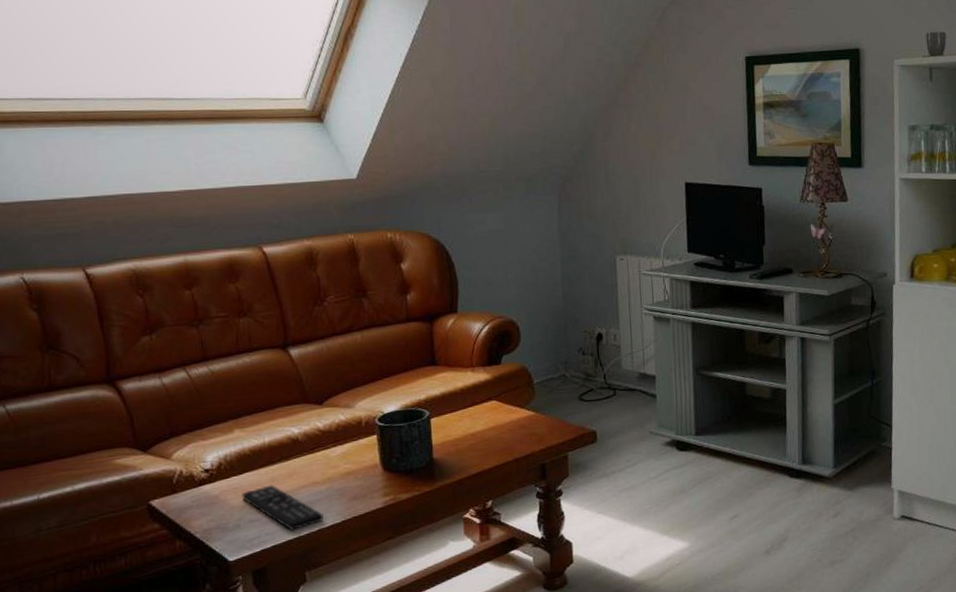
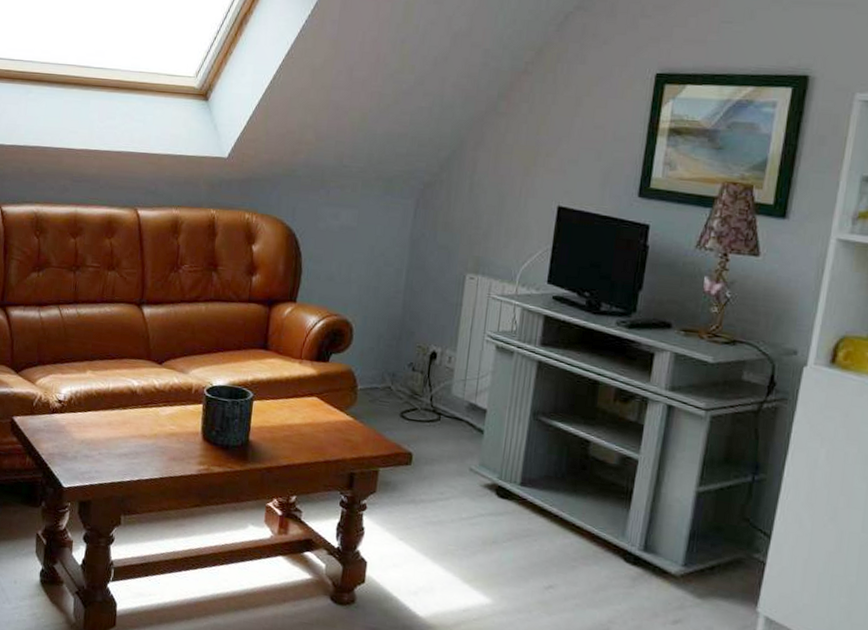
remote control: present [241,484,324,530] -> none [82,427,145,475]

